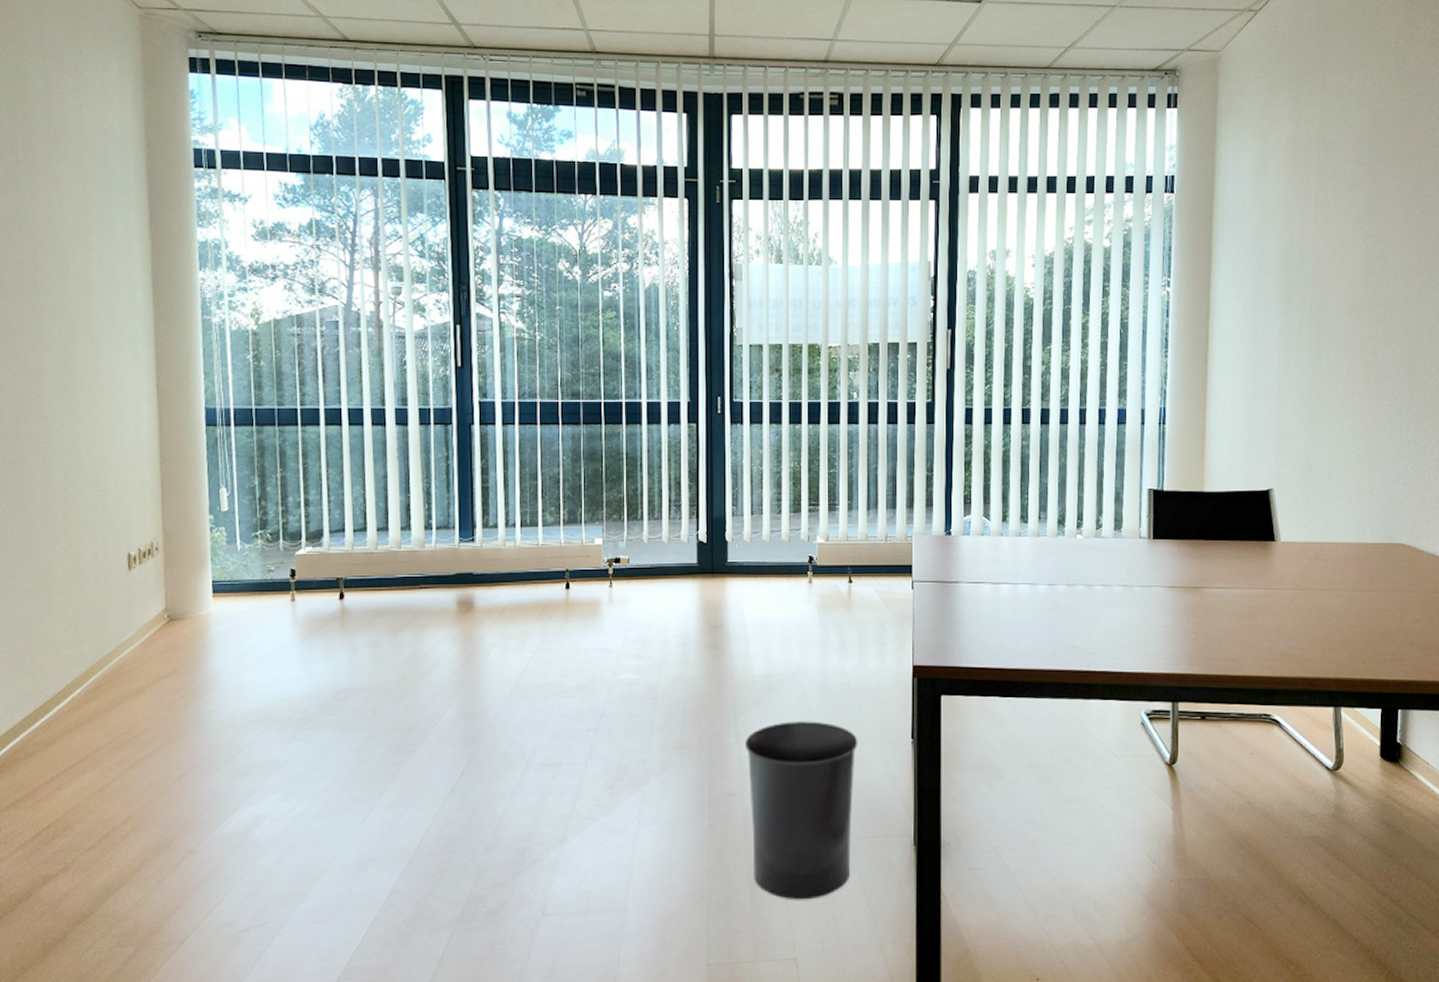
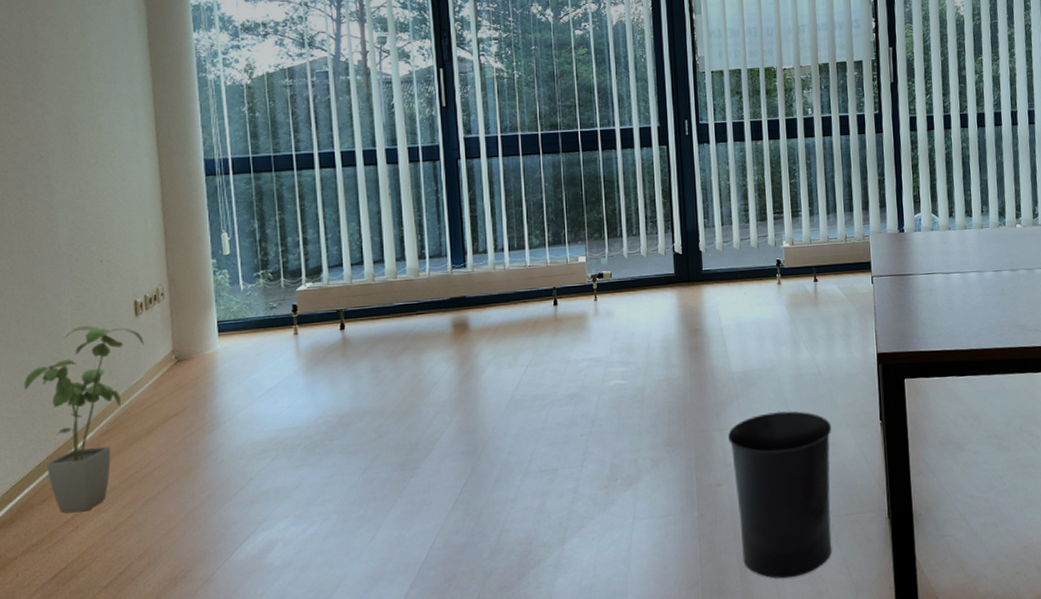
house plant: none [12,577,136,771] -> present [24,326,144,514]

